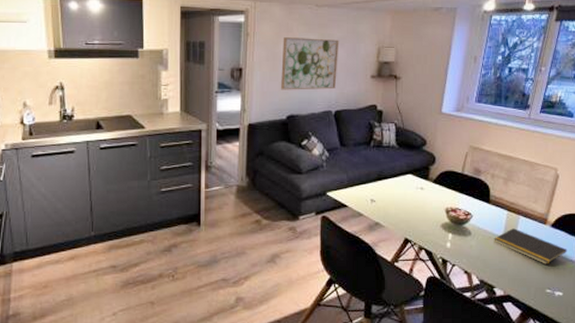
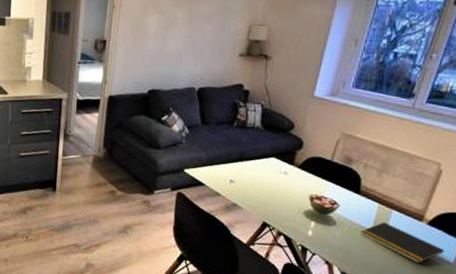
wall art: present [281,37,339,90] -> none [144,11,209,66]

